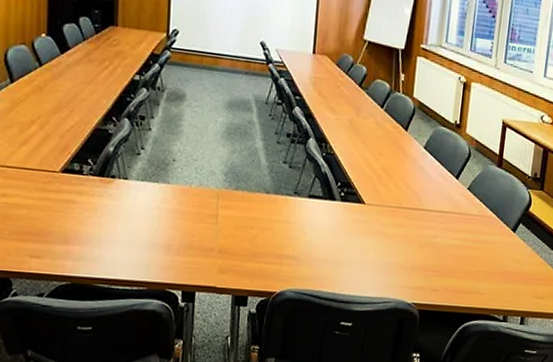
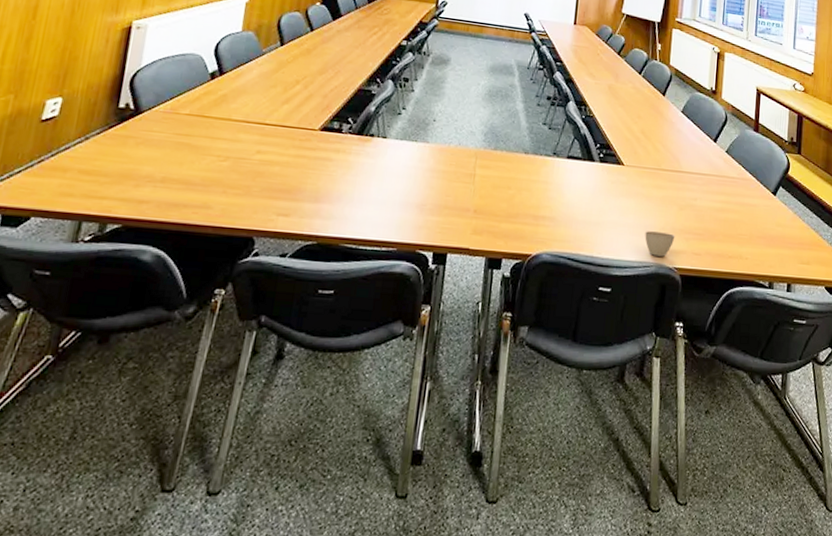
cup: none [385,268,415,293] -> present [645,231,675,257]

